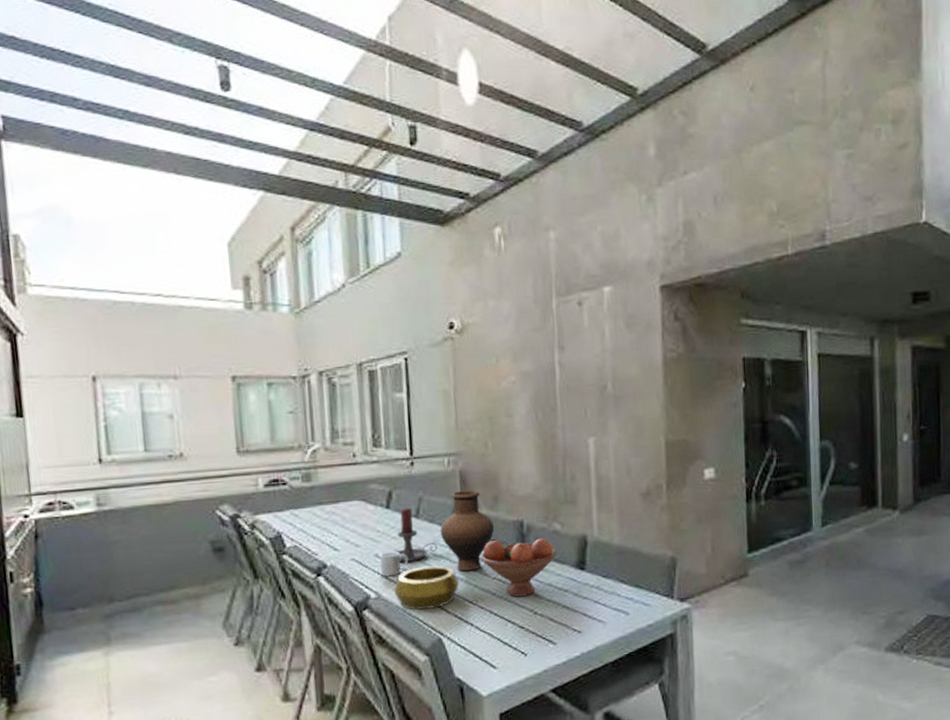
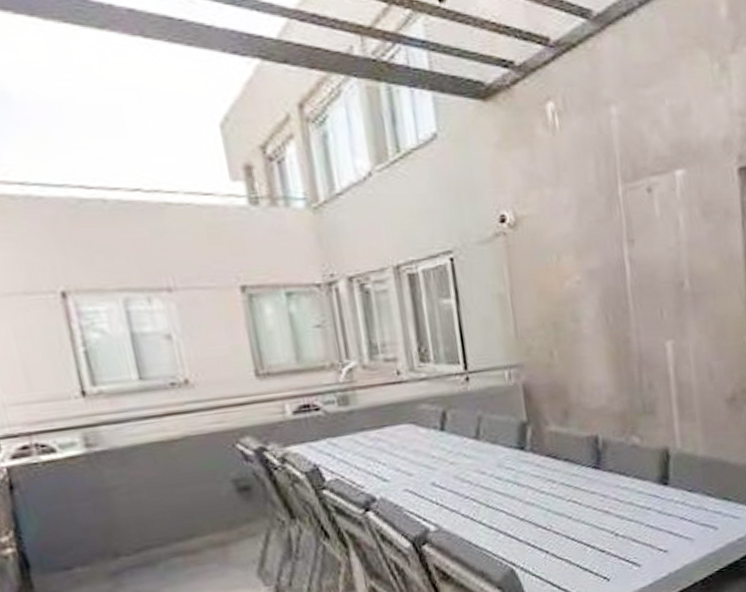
mug: present [380,551,409,577] -> none [437,478,471,507]
decorative bowl: present [393,565,460,610] -> none [455,490,531,541]
candle holder: present [395,508,437,562] -> none [455,429,503,490]
vase: present [440,490,495,571] -> none [504,405,567,495]
fruit bowl: present [480,538,557,597] -> none [552,453,637,519]

